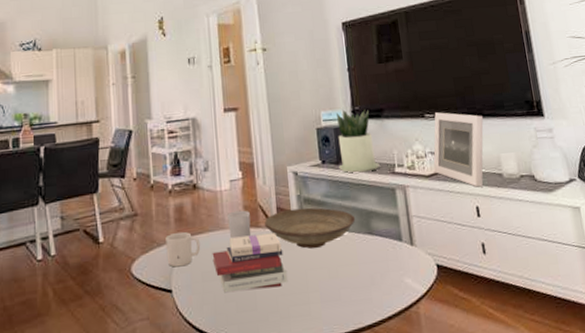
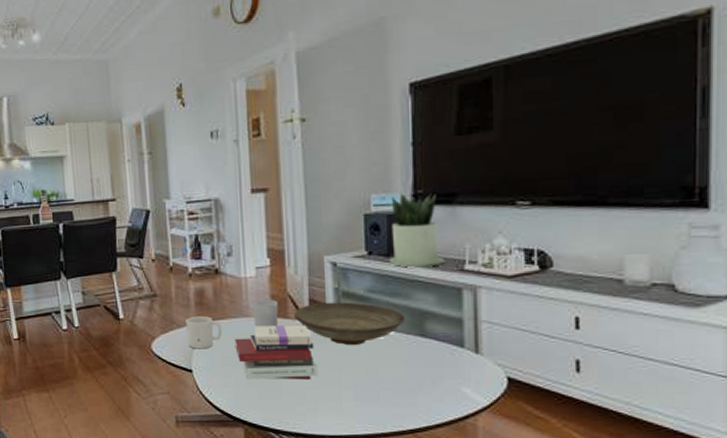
picture frame: present [433,112,484,187] -> none [519,199,607,294]

